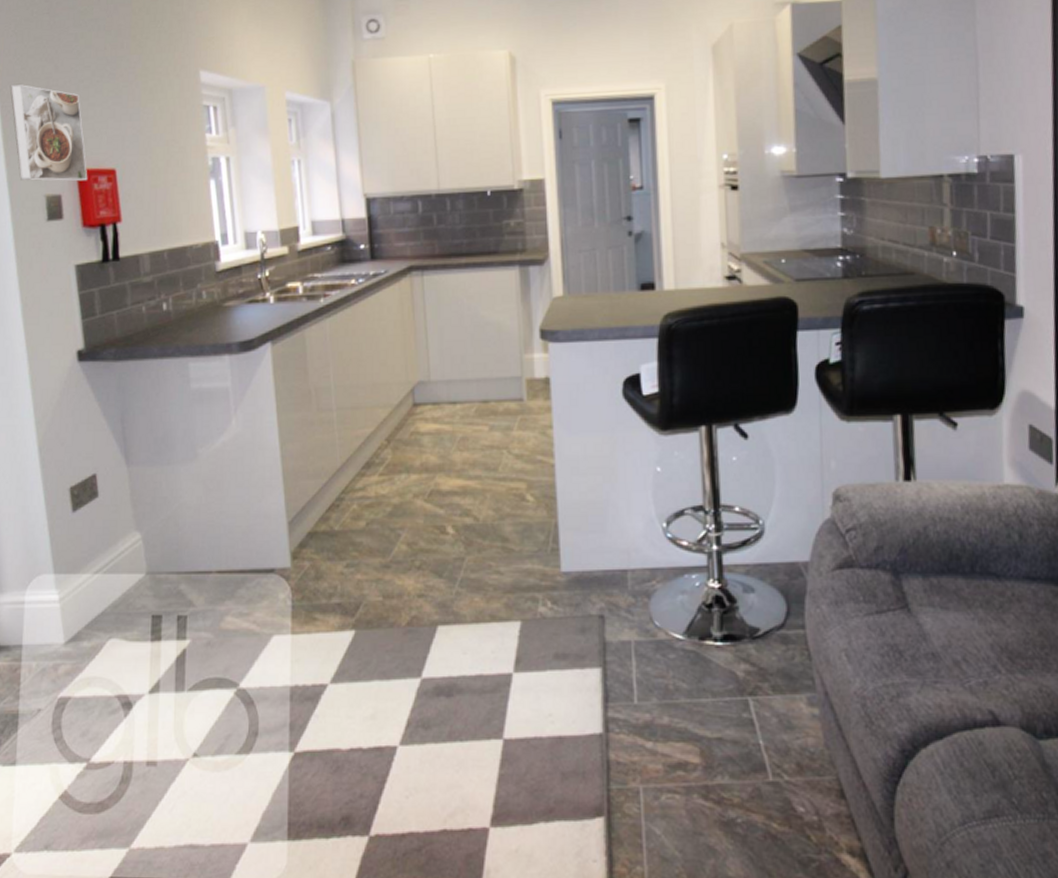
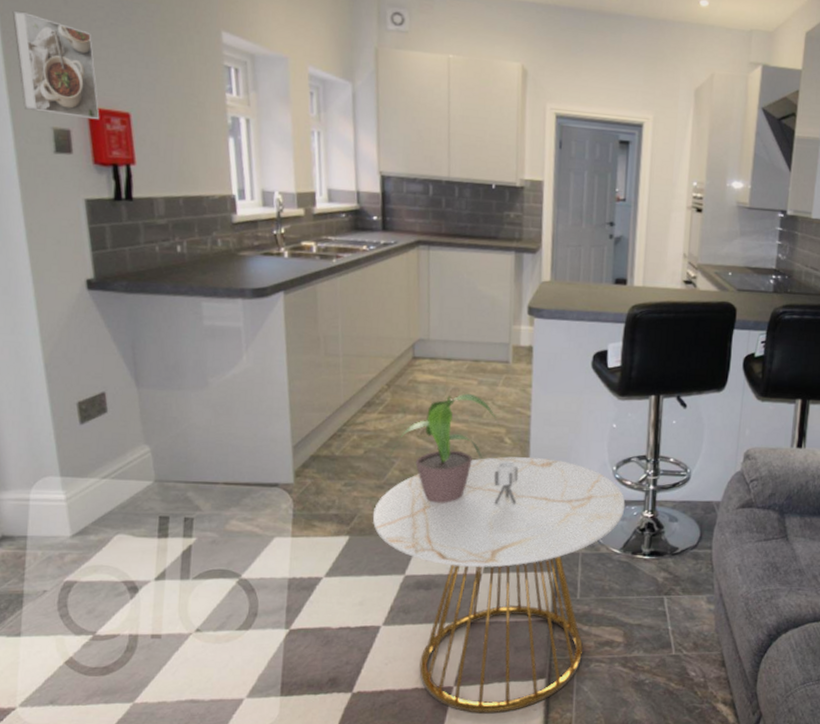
side table: none [379,517,684,866] -> present [372,456,626,714]
potted plant: none [393,442,519,583] -> present [388,393,500,503]

